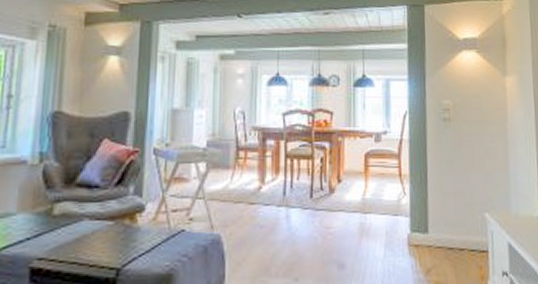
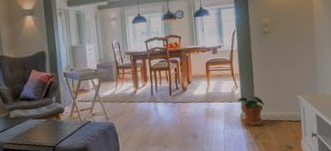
potted plant: none [404,209,441,256] -> present [237,96,264,127]

